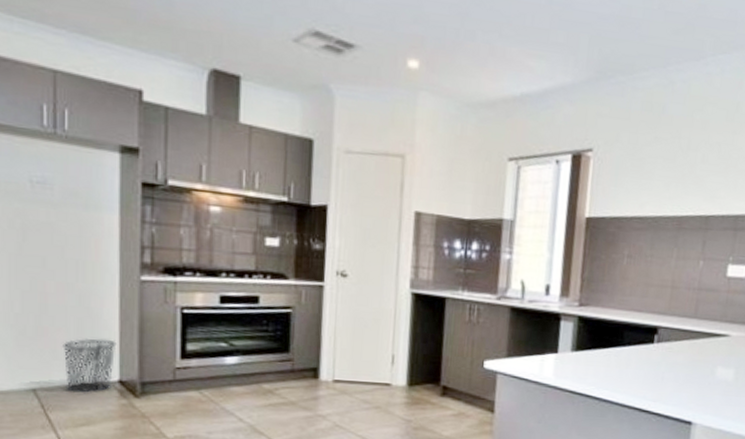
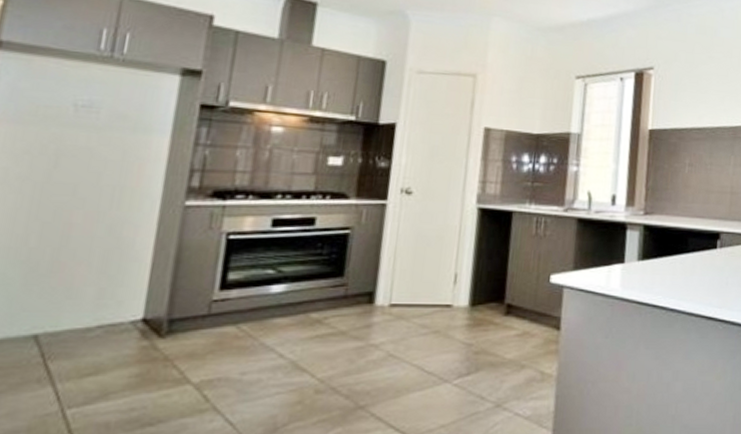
waste bin: present [63,338,117,394] -> none [75,272,147,337]

